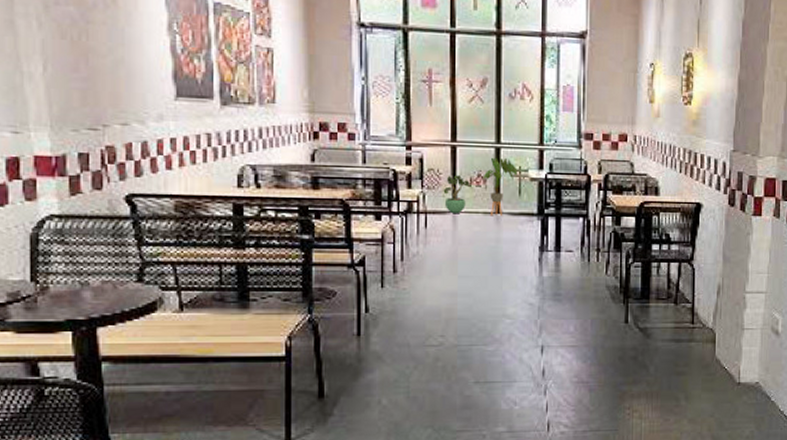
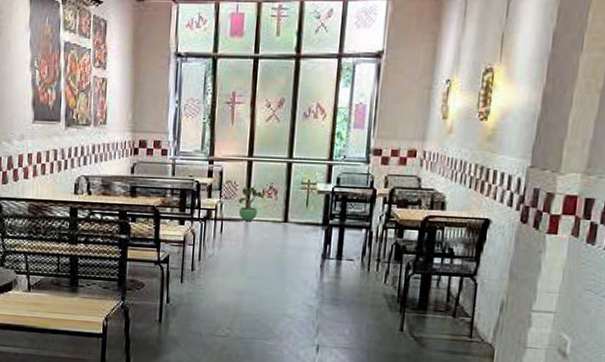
house plant: present [483,157,518,217] -> none [274,171,307,226]

